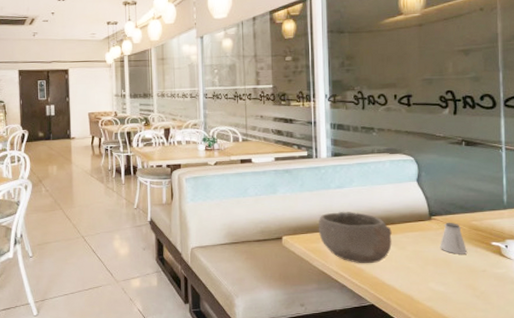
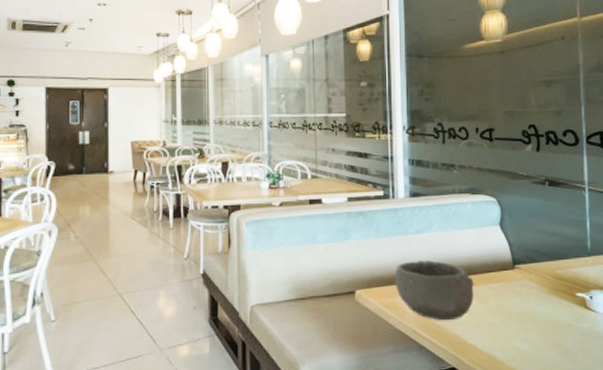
saltshaker: present [440,222,468,254] -> none [524,271,552,308]

